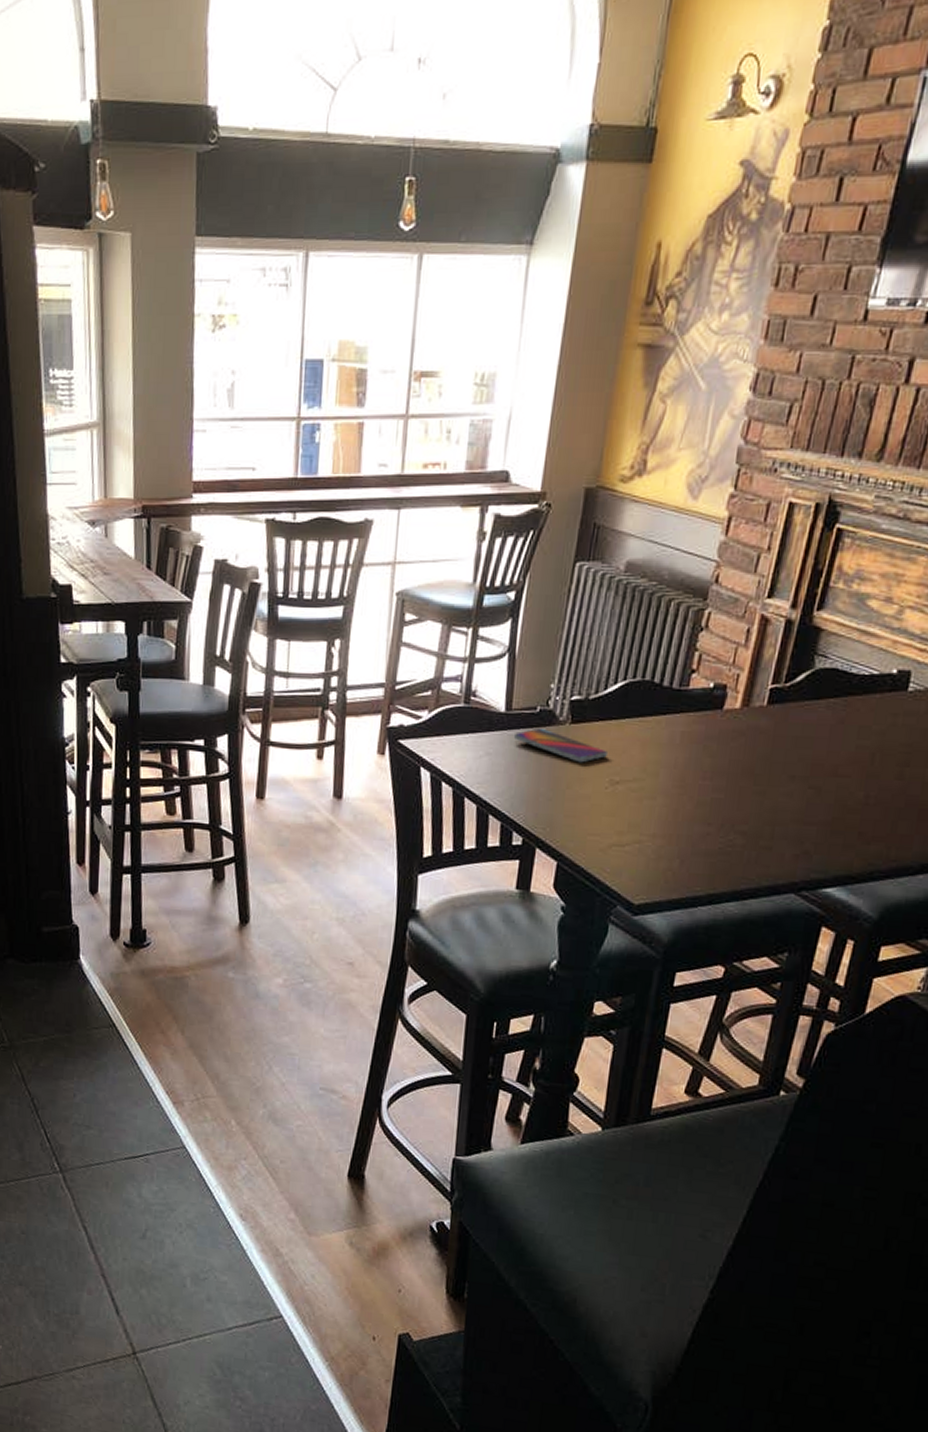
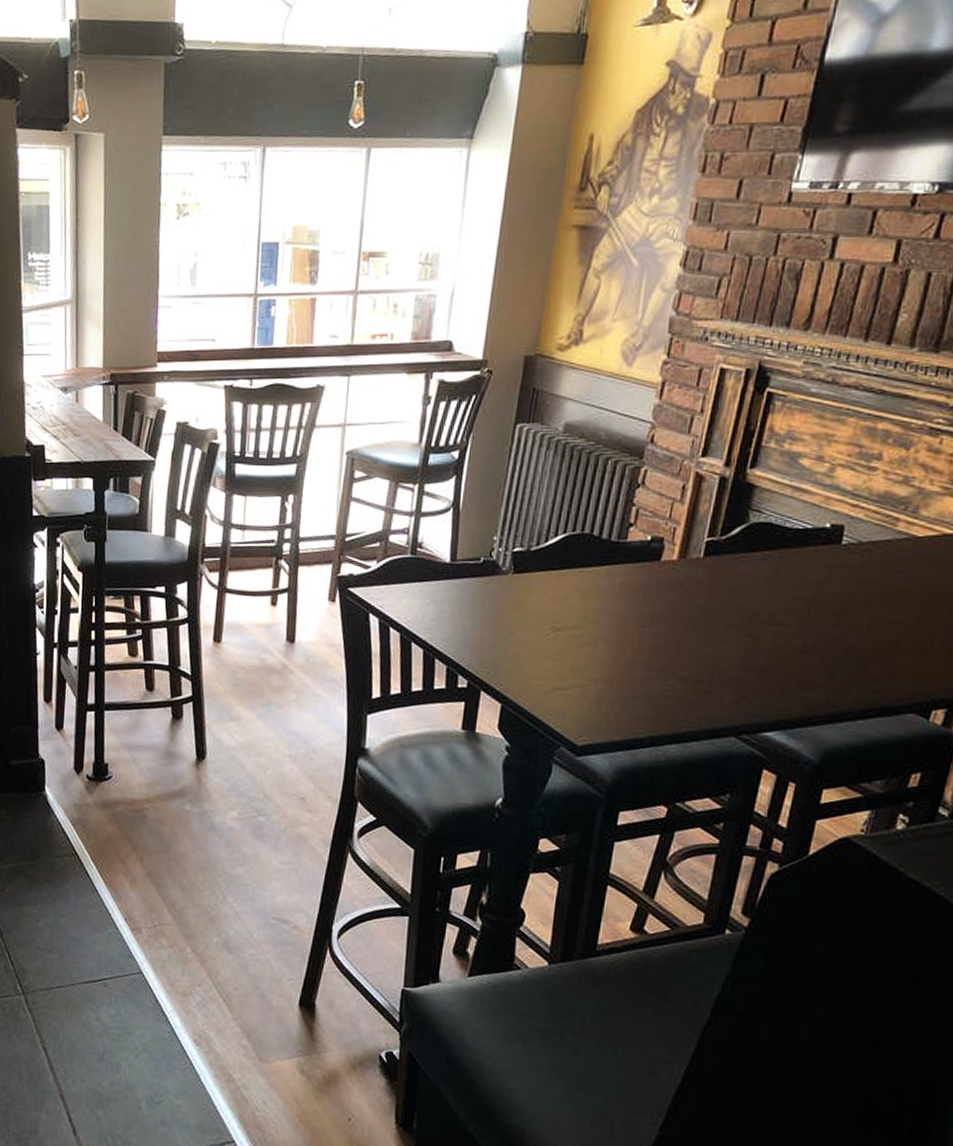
smartphone: present [513,727,609,763] -> none [458,577,550,611]

